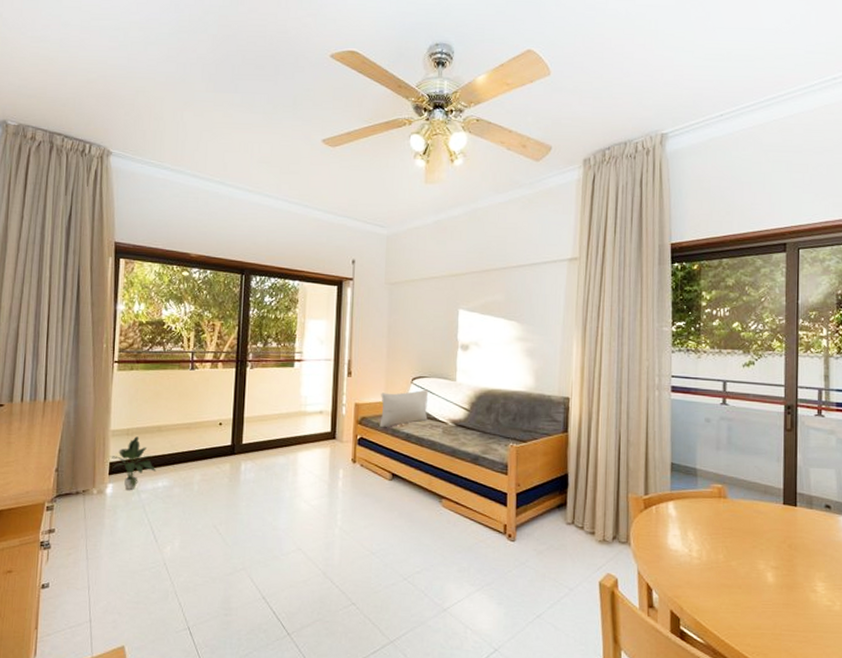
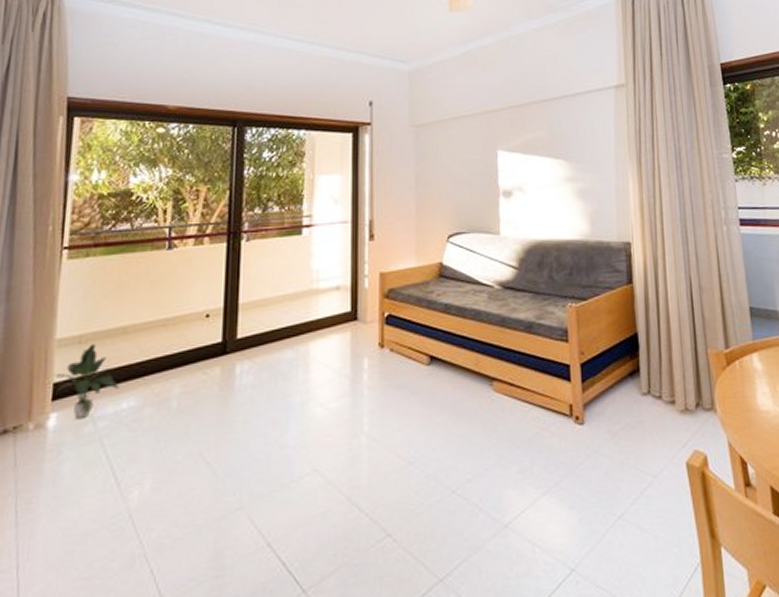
pillow: present [379,389,429,428] -> none [411,247,470,300]

